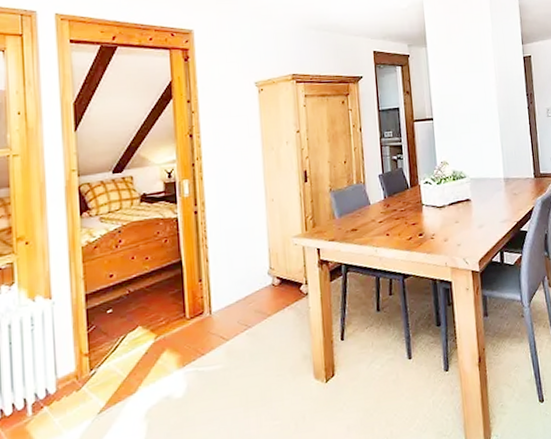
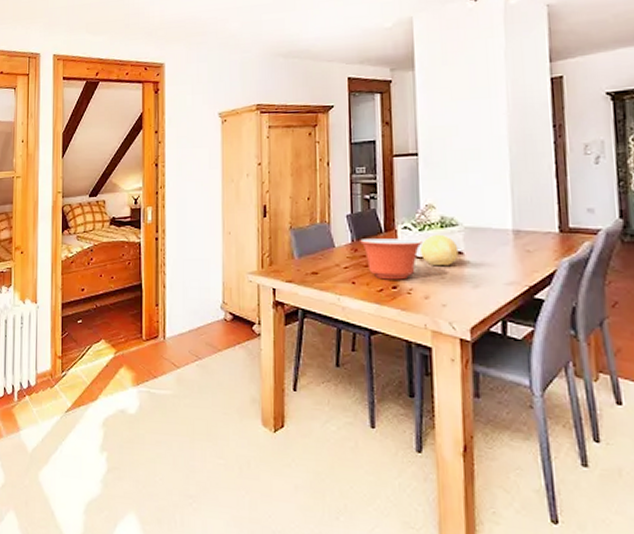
mixing bowl: none [391,191,440,229] -> present [360,238,422,280]
decorative ball: none [439,185,468,213] -> present [421,234,459,267]

